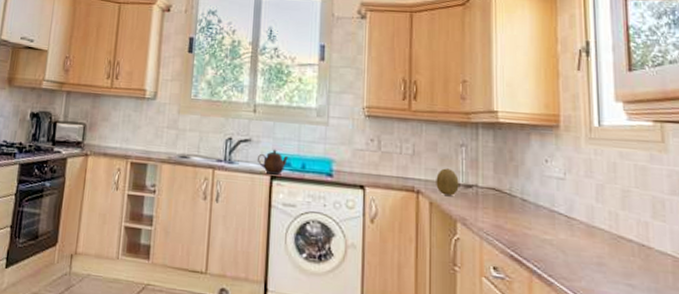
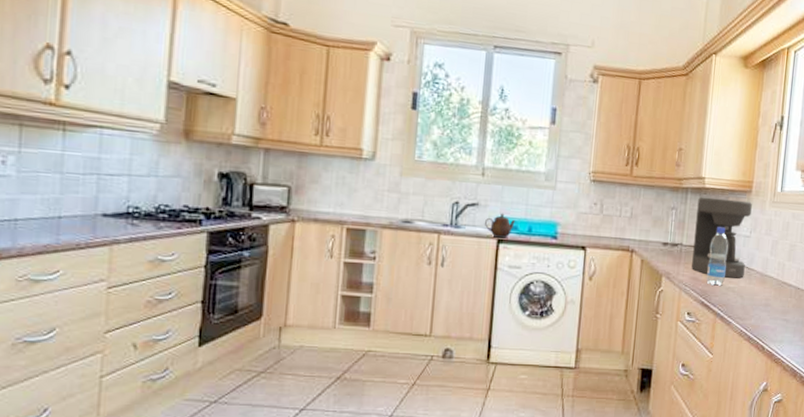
fruit: present [436,168,459,196] -> none [648,229,668,253]
coffee maker: none [492,132,563,229] -> present [691,197,752,279]
bottle: none [513,166,538,237] -> present [706,227,729,286]

